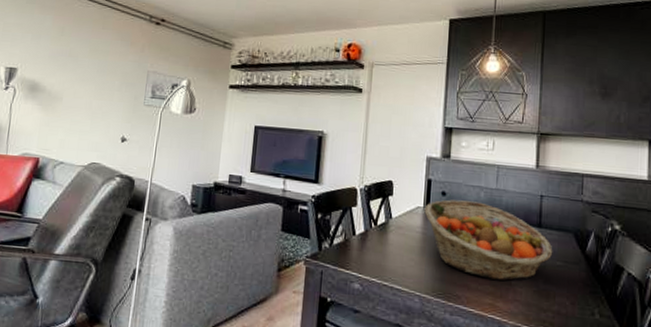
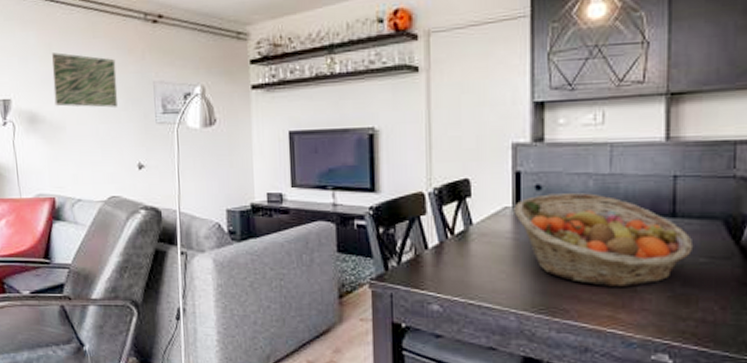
wall art: none [57,35,118,87] -> present [52,52,118,108]

